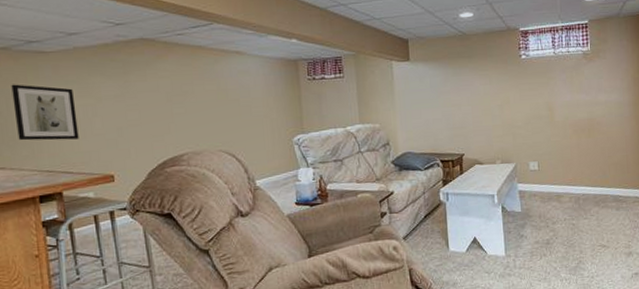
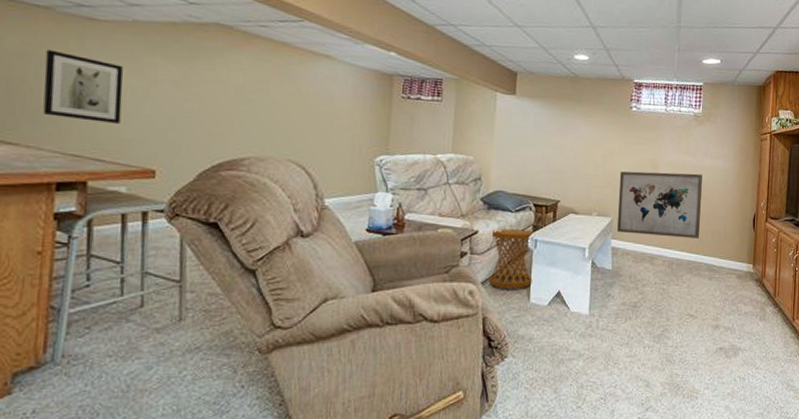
side table: none [407,185,449,241] -> present [488,229,534,289]
wall art: none [517,110,603,176] -> present [617,171,703,238]

